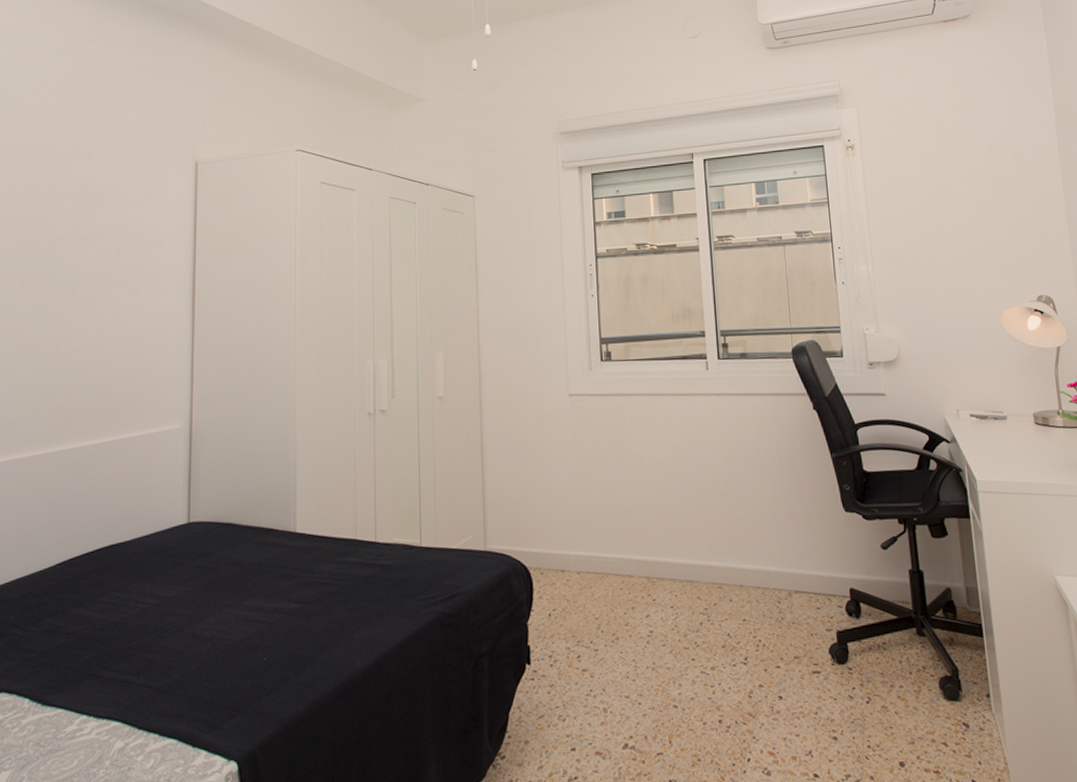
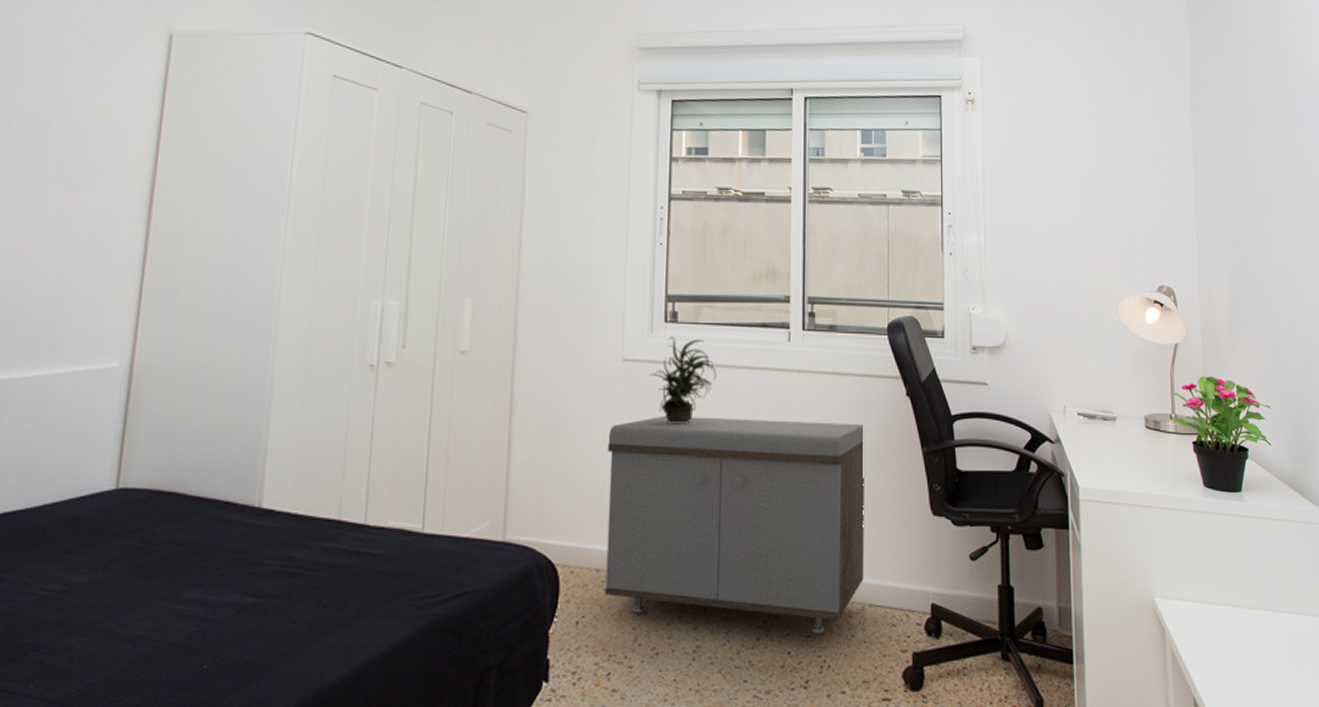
storage bench: none [562,436,788,618] -> present [605,415,866,634]
potted plant: none [592,372,648,447] -> present [650,336,717,424]

